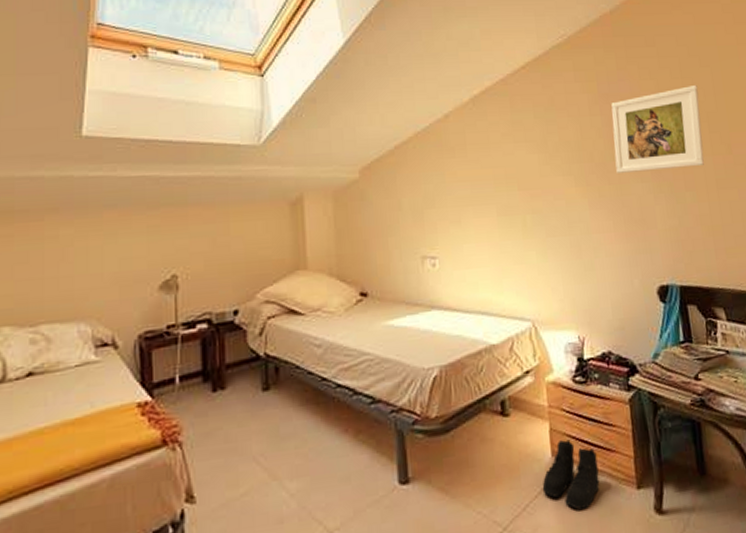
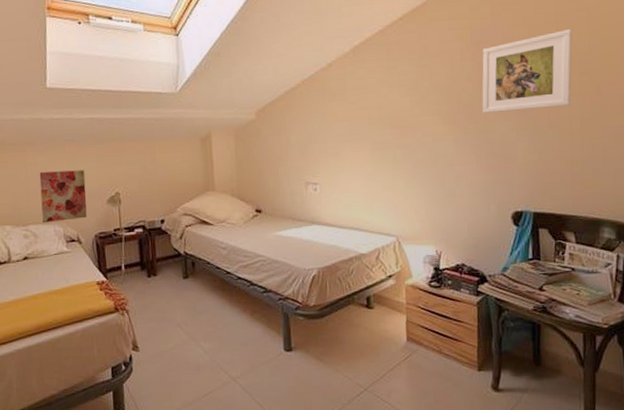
wall art: none [61,245,130,322] -> present [39,170,87,223]
boots: present [542,439,600,510] -> none [397,329,446,382]

